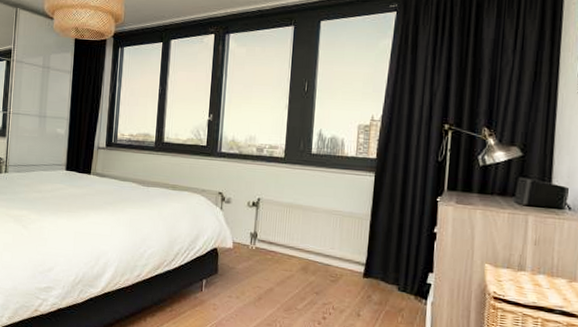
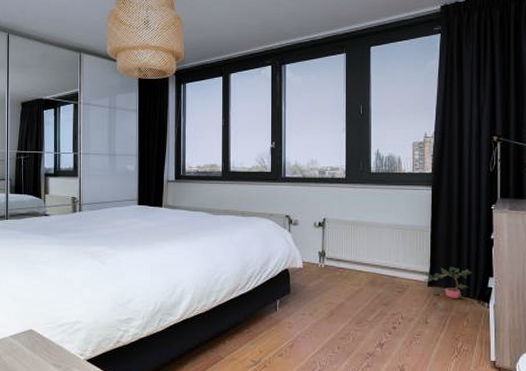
potted plant: none [359,258,412,293] -> present [424,266,473,298]

